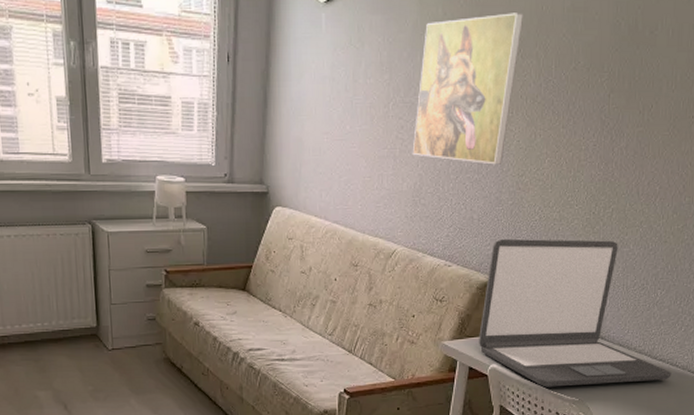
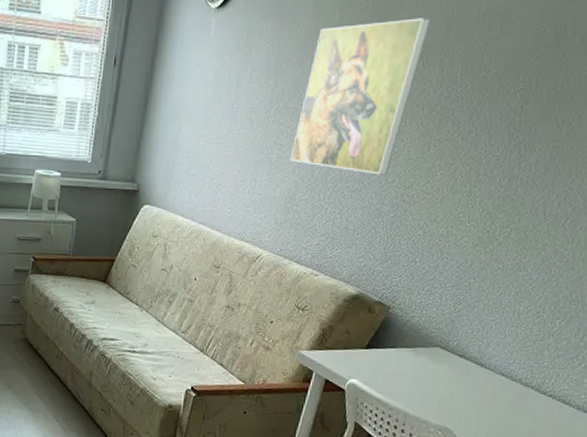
laptop: present [478,238,672,388] -> none [338,251,563,419]

